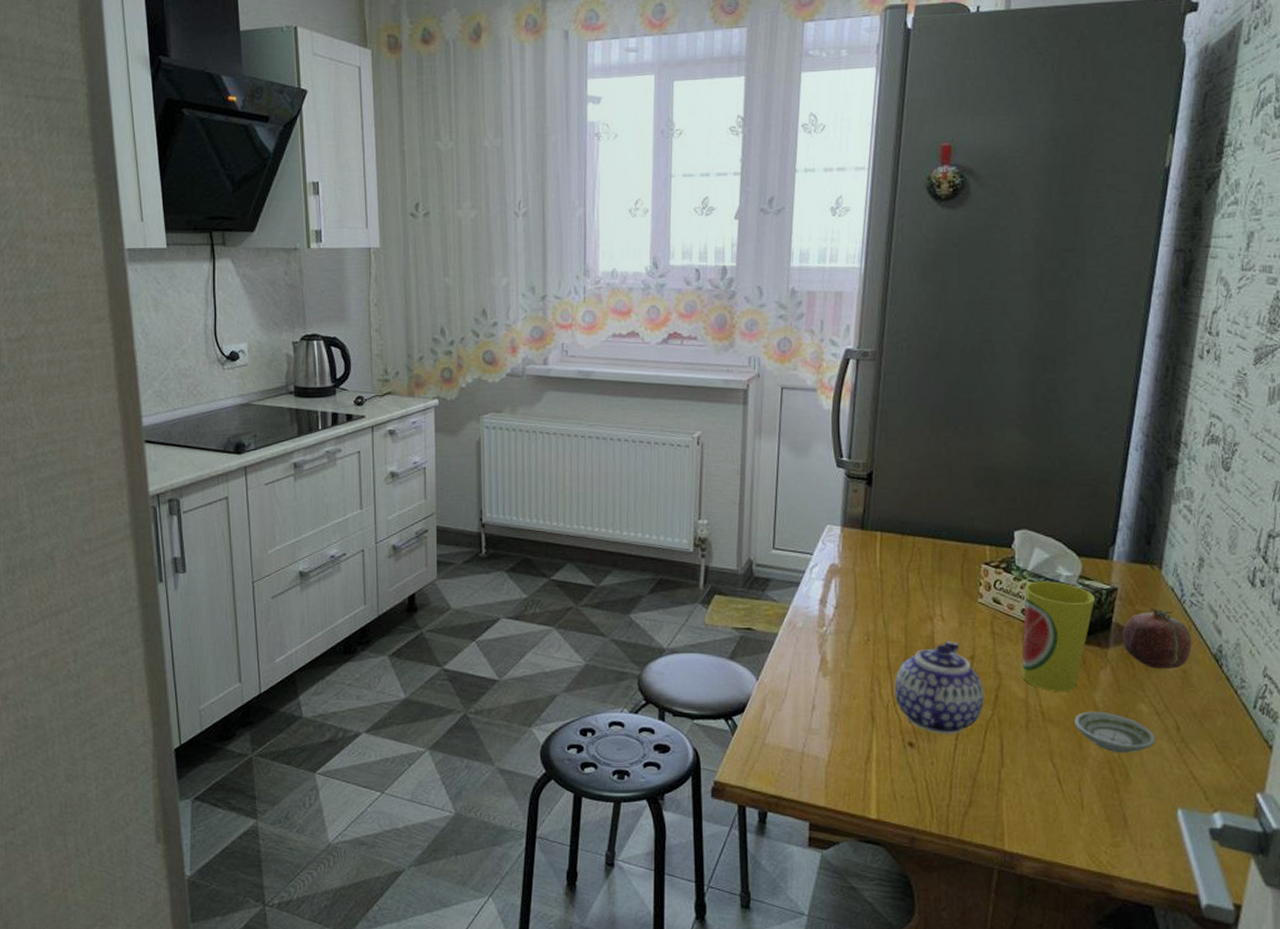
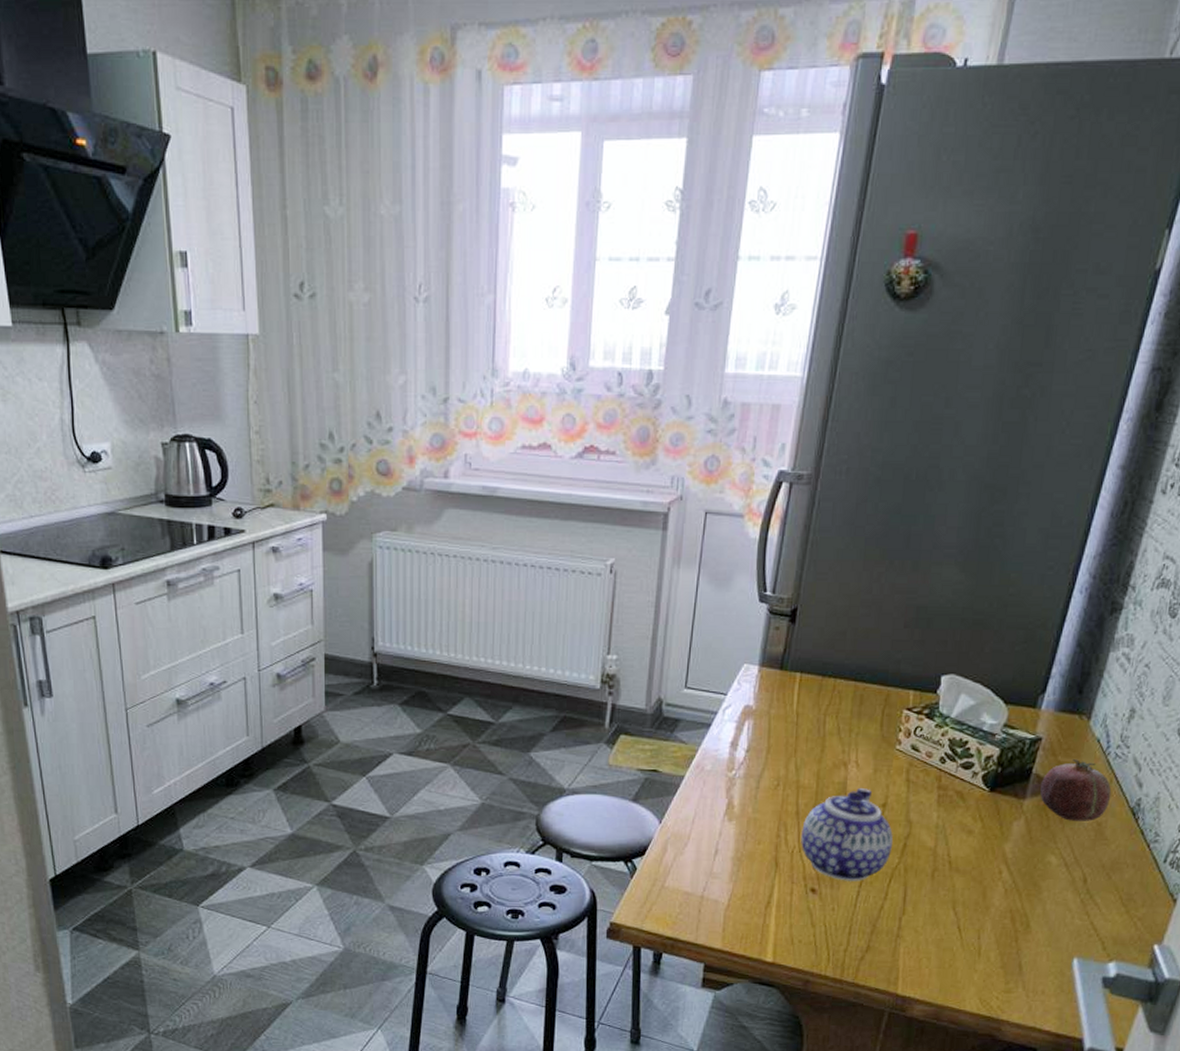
cup: present [1022,581,1096,691] -> none [933,729,1018,841]
saucer: present [1074,711,1155,753] -> none [981,861,1061,904]

